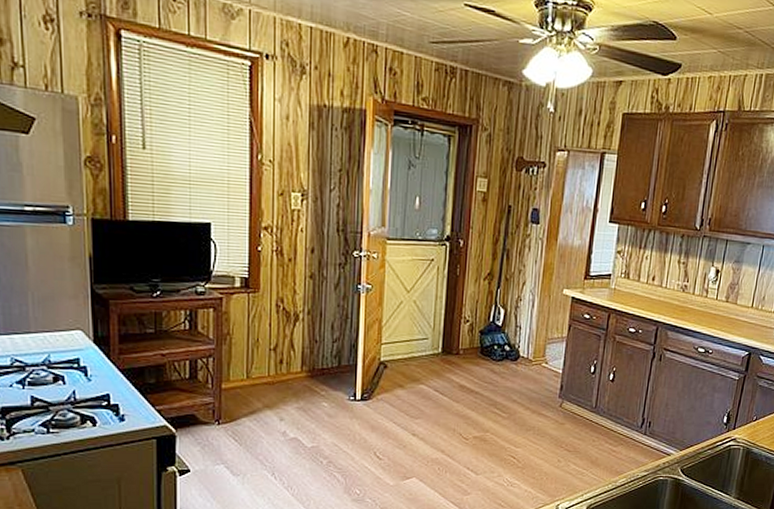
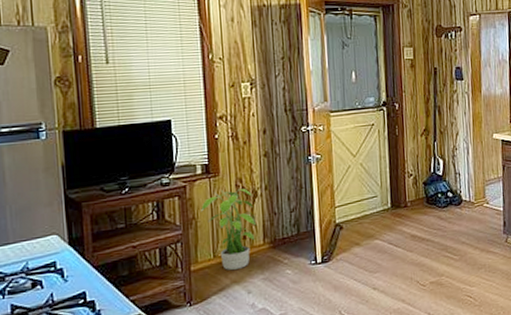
potted plant: none [237,307,296,394] -> present [201,189,257,270]

